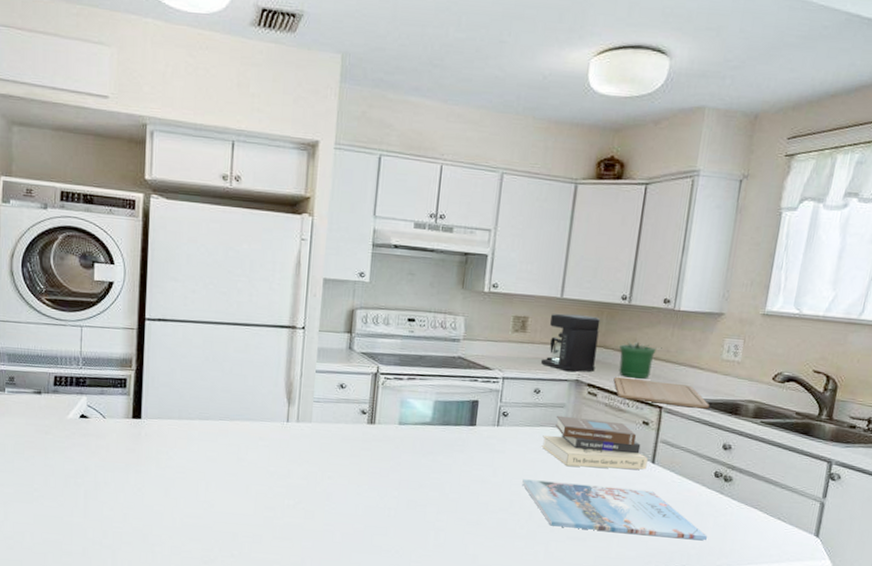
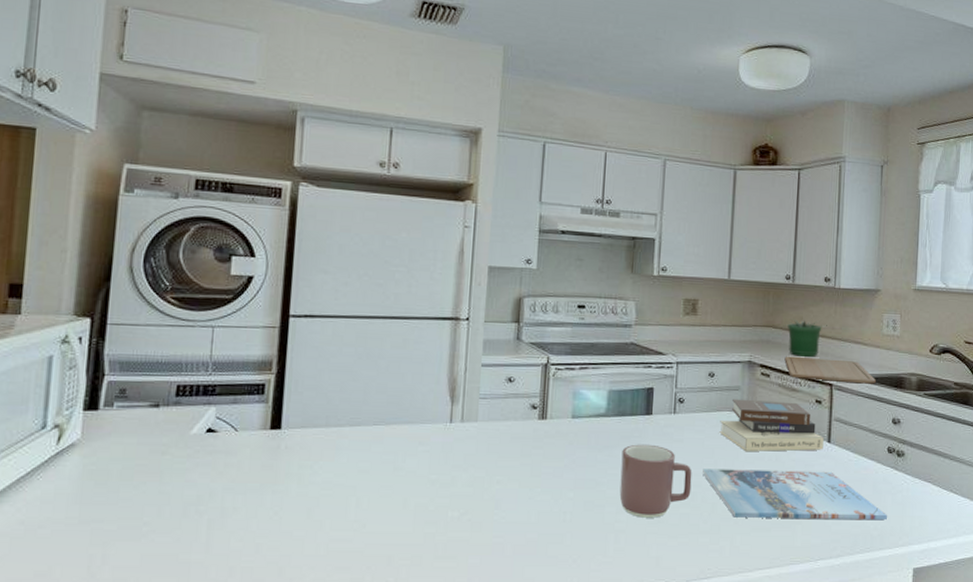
mug: none [441,452,512,520] -> present [619,444,692,518]
coffee maker: present [541,313,601,372] -> none [714,295,768,354]

